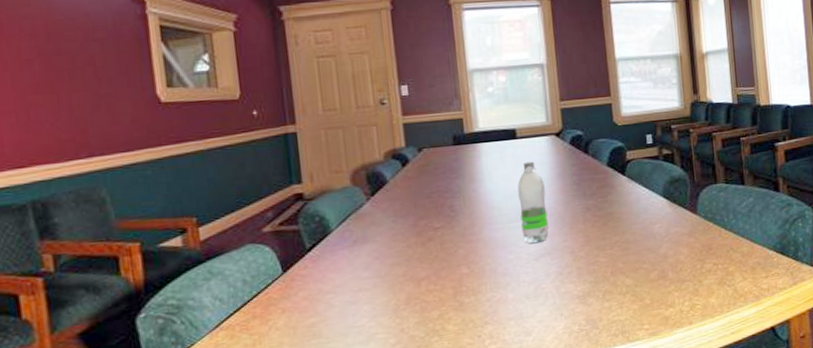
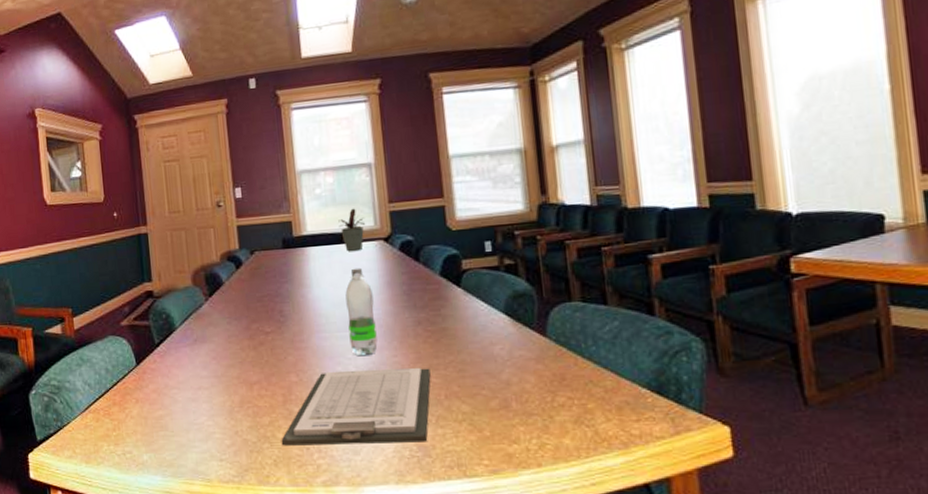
clipboard: none [451,249,599,337] -> present [281,367,431,446]
potted plant: none [511,106,538,146] -> present [338,208,366,251]

